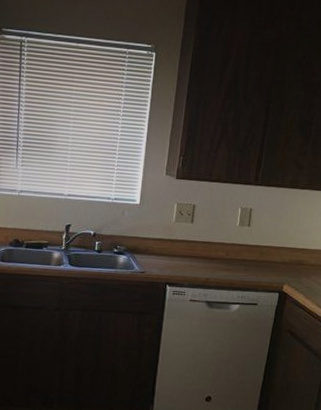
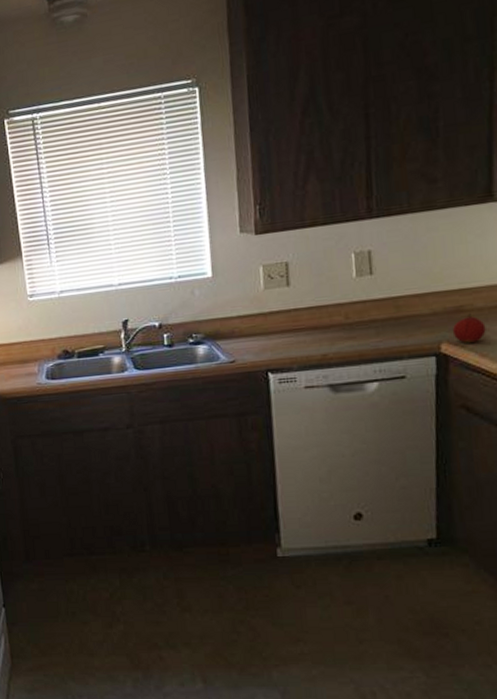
fruit: none [292,267,313,288] -> present [452,314,486,343]

